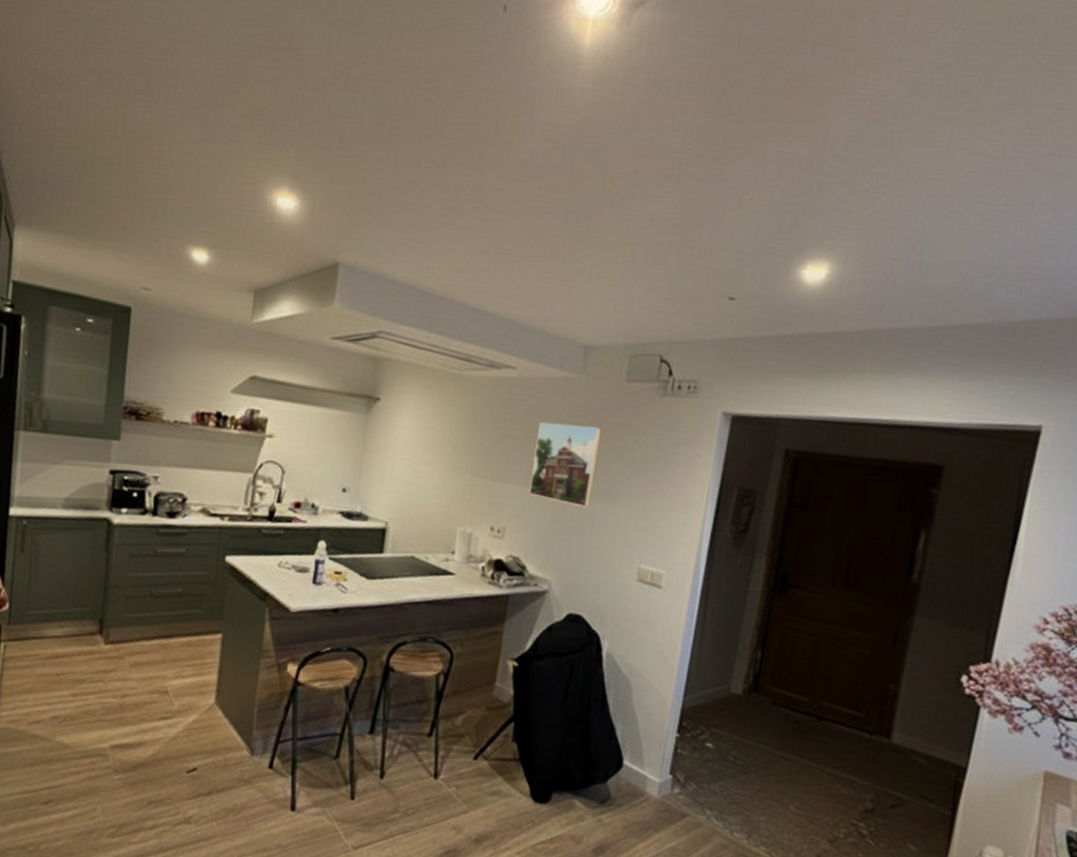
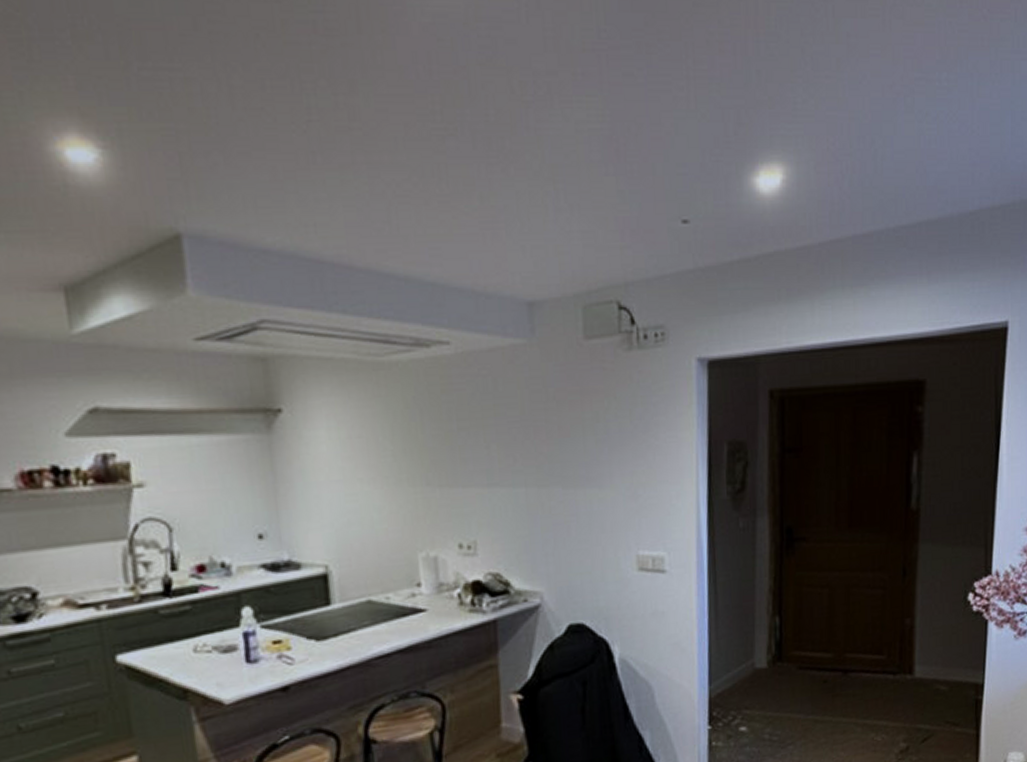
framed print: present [529,422,602,508] -> none [492,400,570,499]

